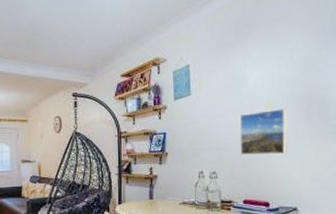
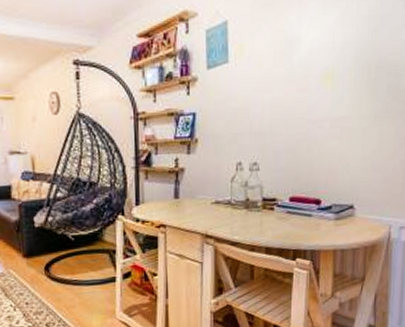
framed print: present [239,109,288,155] -> none [288,80,348,141]

